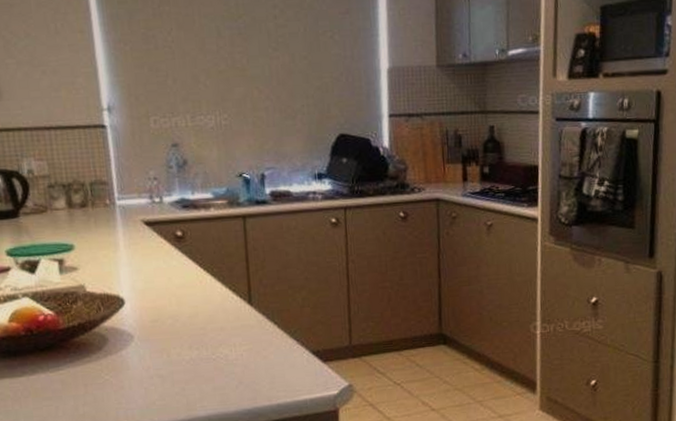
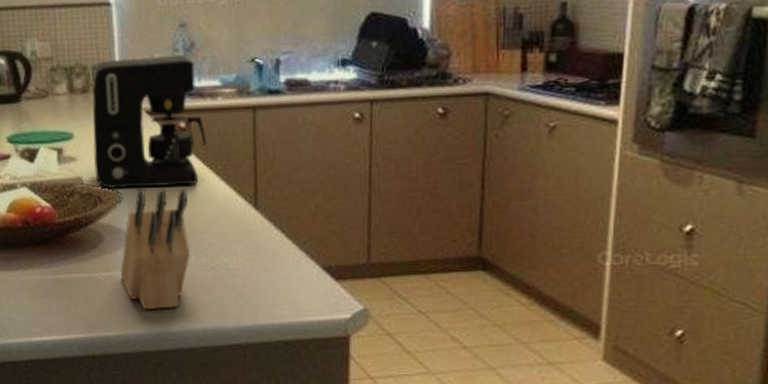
coffee maker: none [91,172,203,295] -> present [92,55,207,190]
knife block: none [126,290,193,404] -> present [120,187,191,310]

